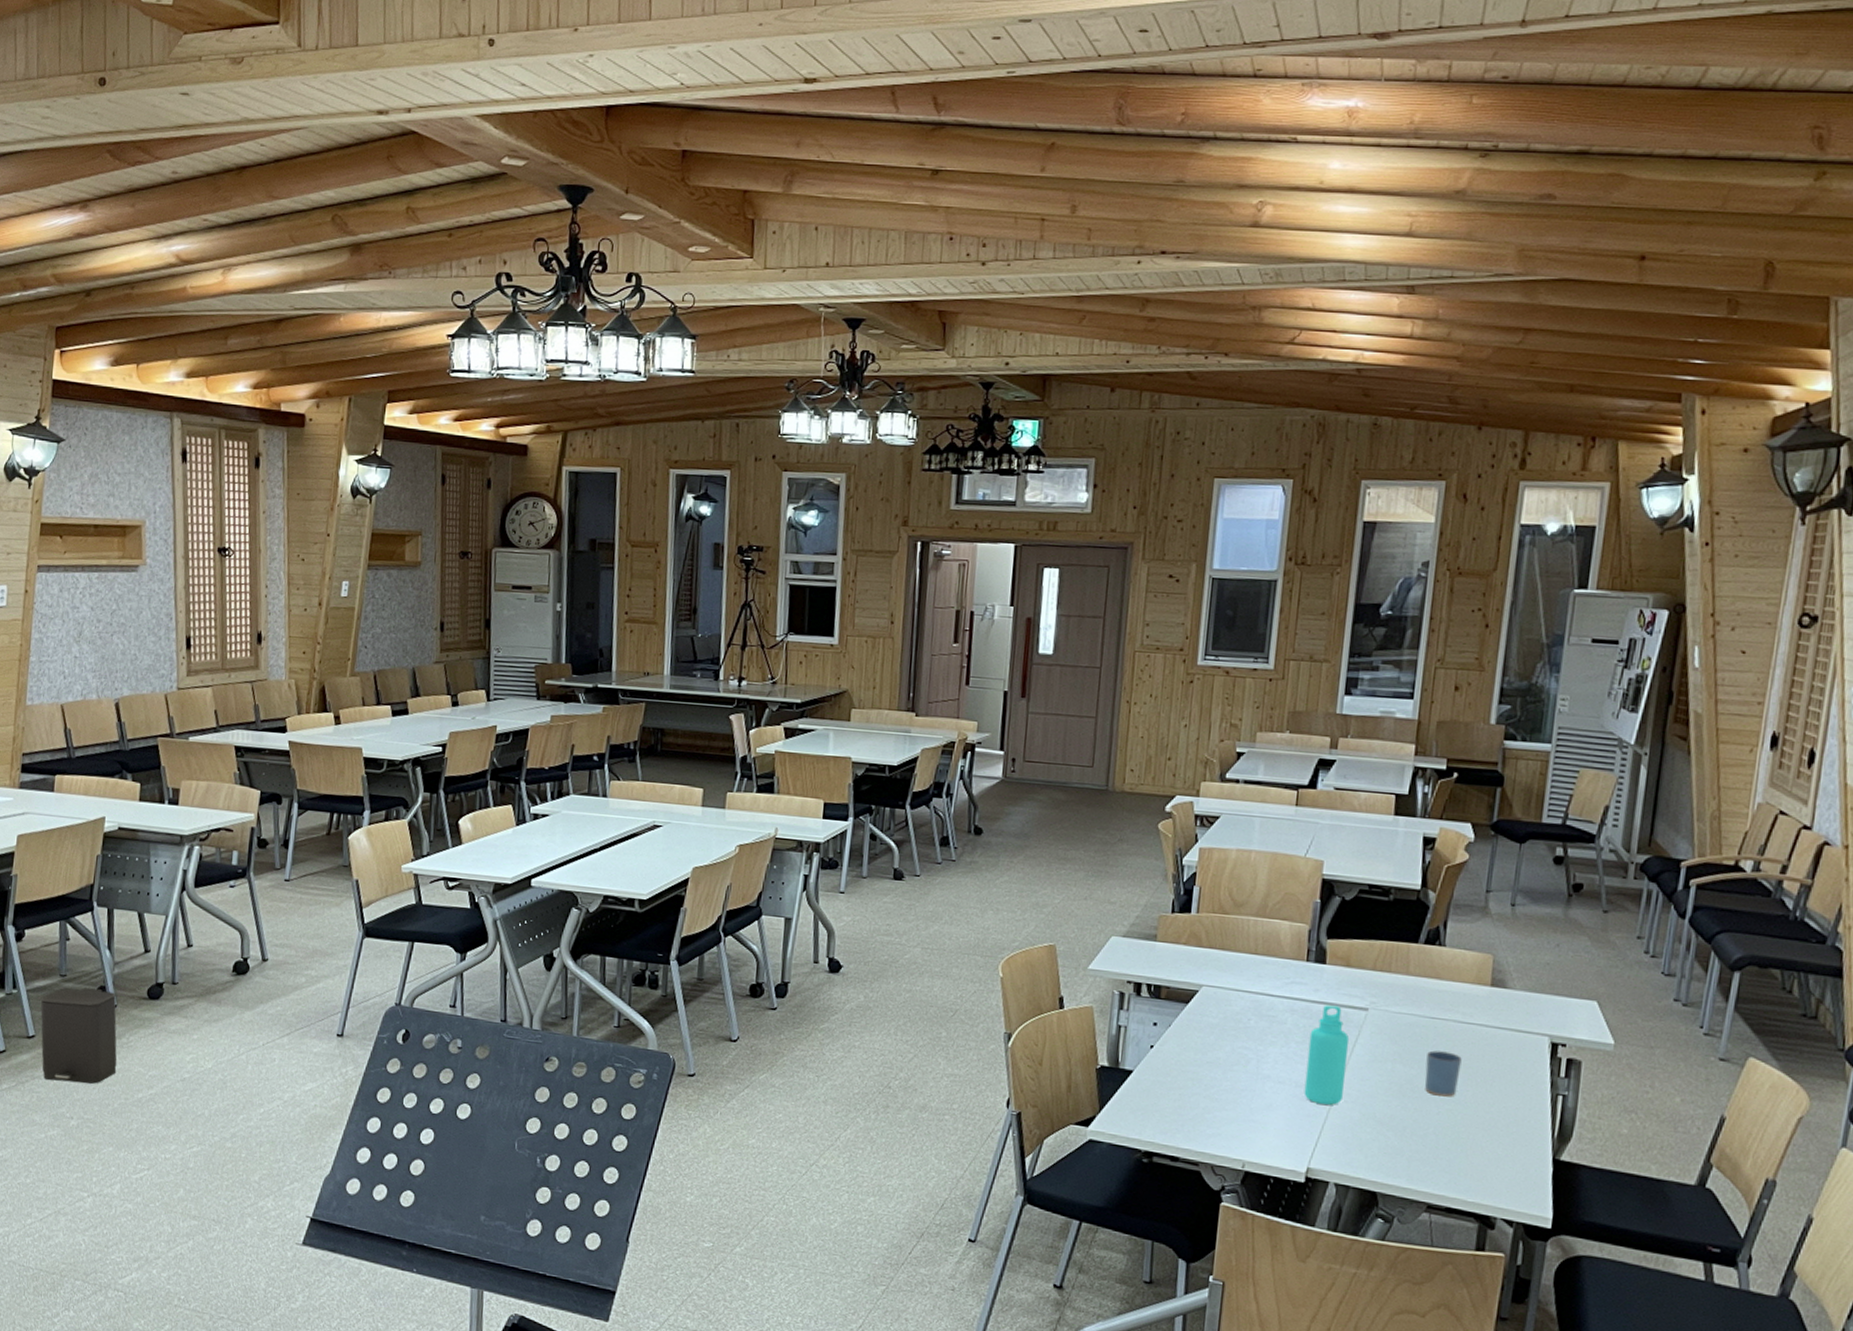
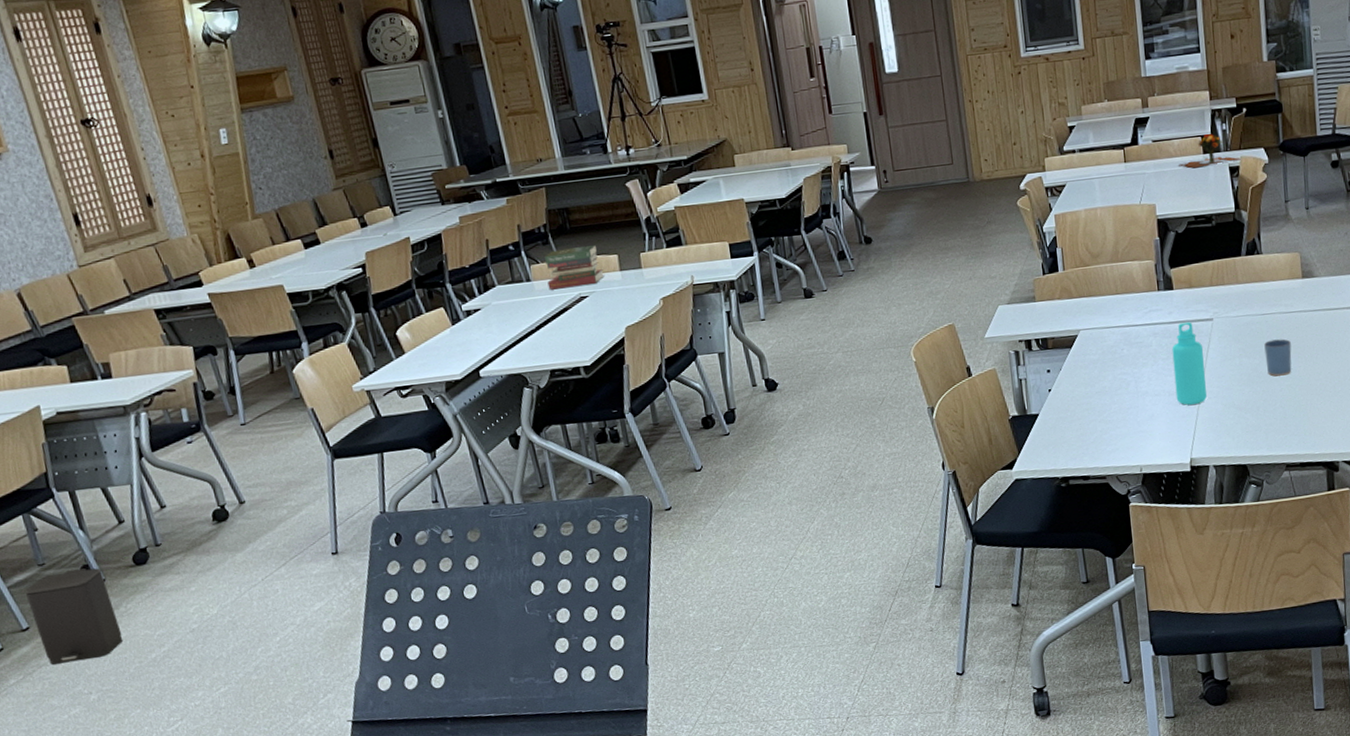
books: none [623,770,685,814] -> present [544,244,605,290]
flower arrangement: none [1361,794,1440,832] -> present [1179,134,1241,168]

